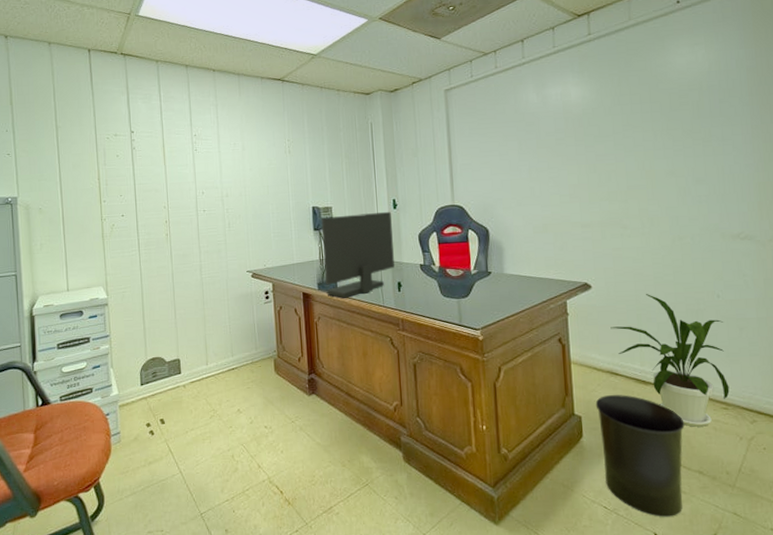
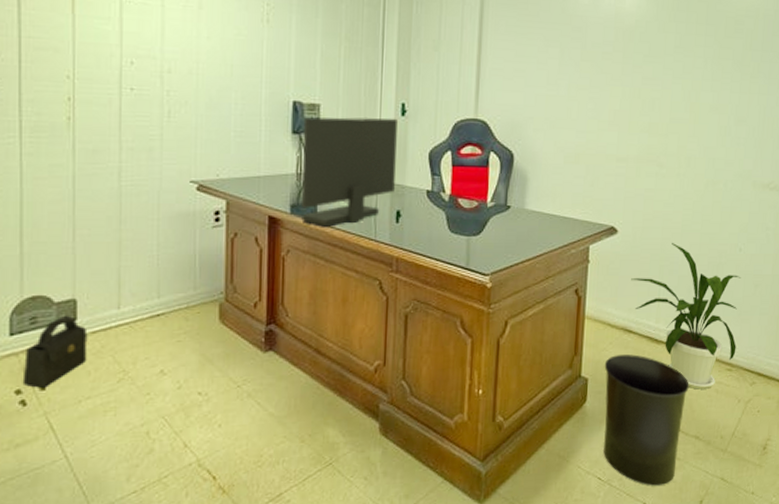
handbag: none [150,370,190,422] -> present [22,315,88,388]

